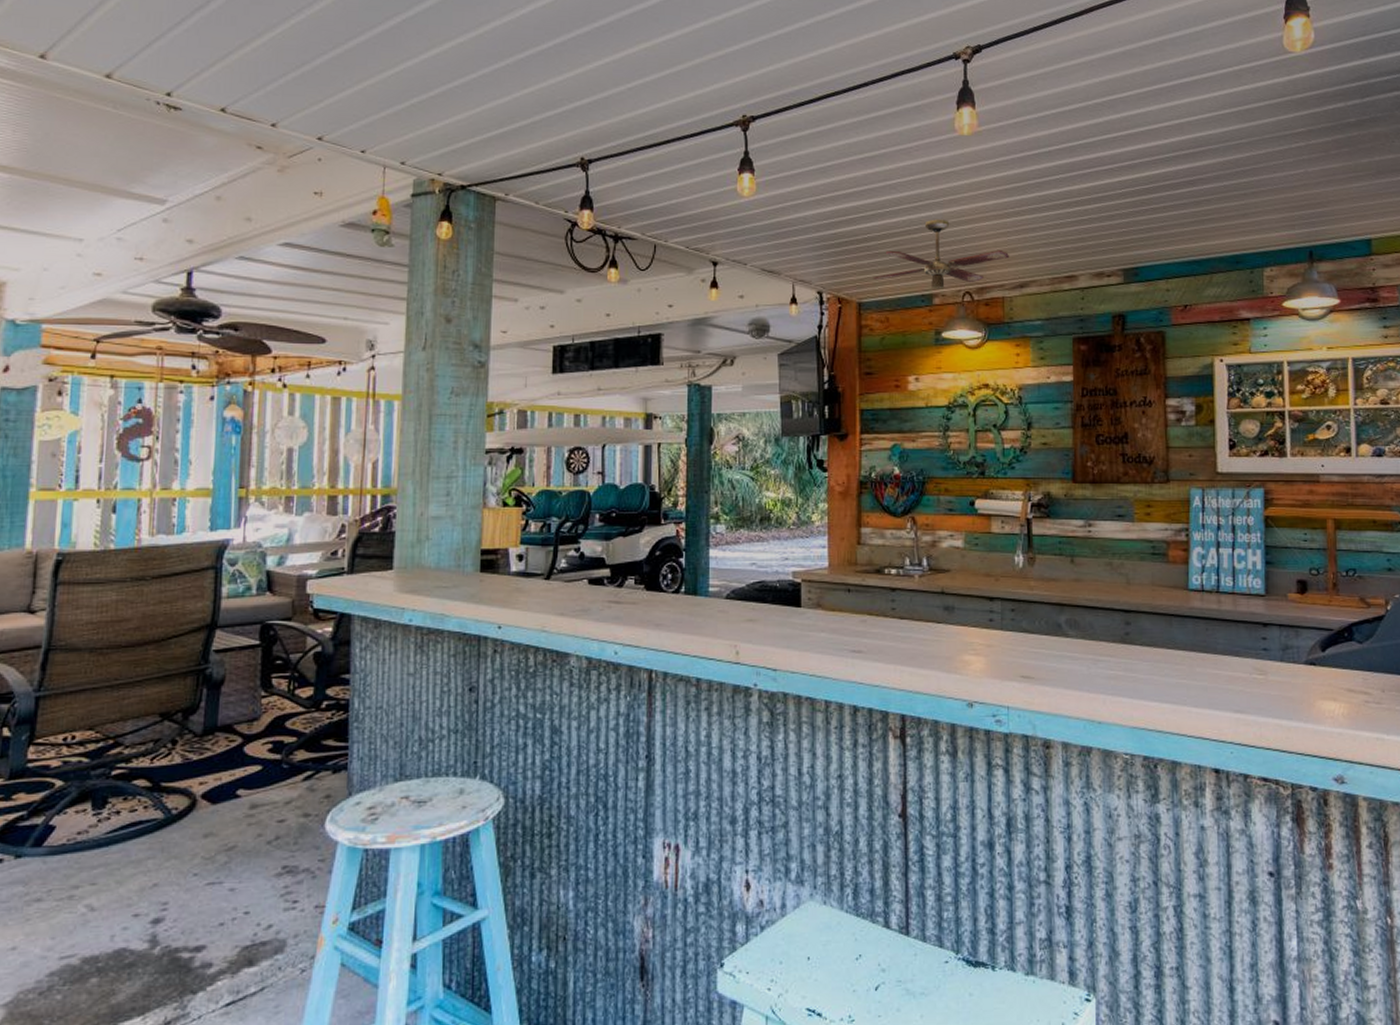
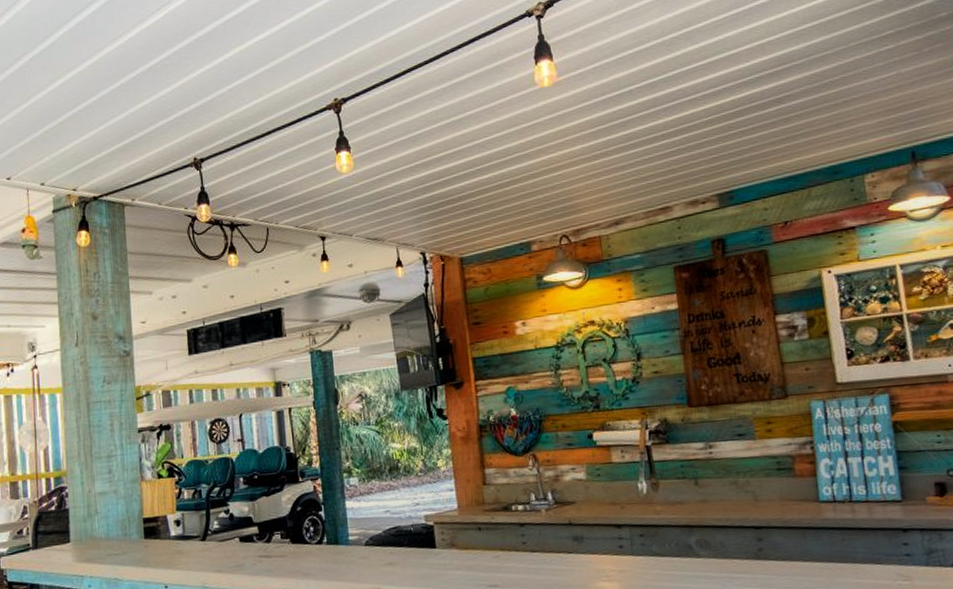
ceiling fan: present [873,219,1009,289] -> none [471,169,601,237]

